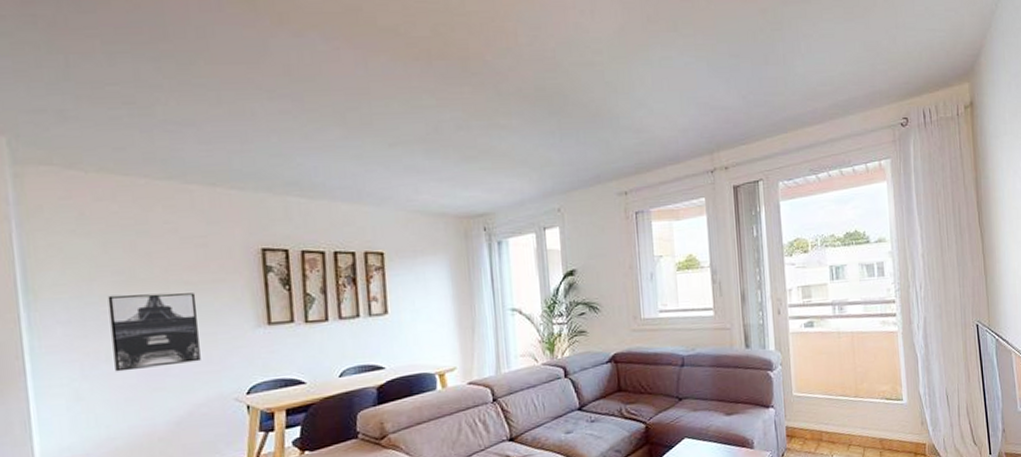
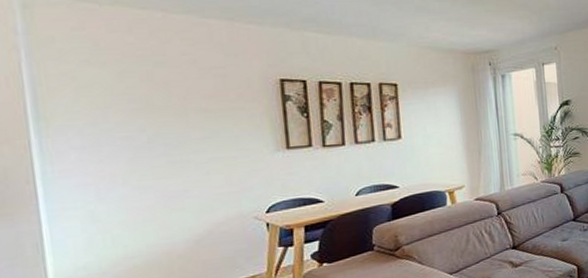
wall art: present [107,293,201,372] -> none [124,120,220,195]

